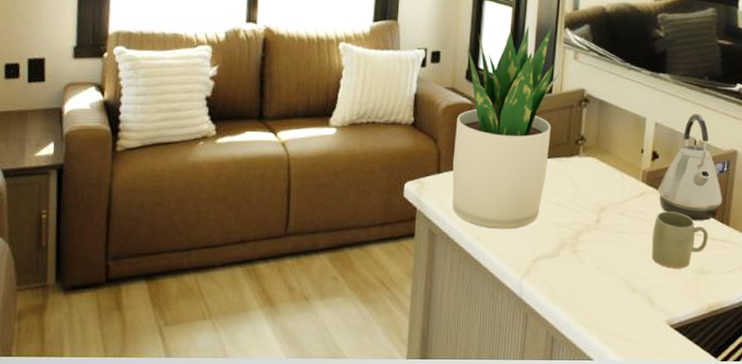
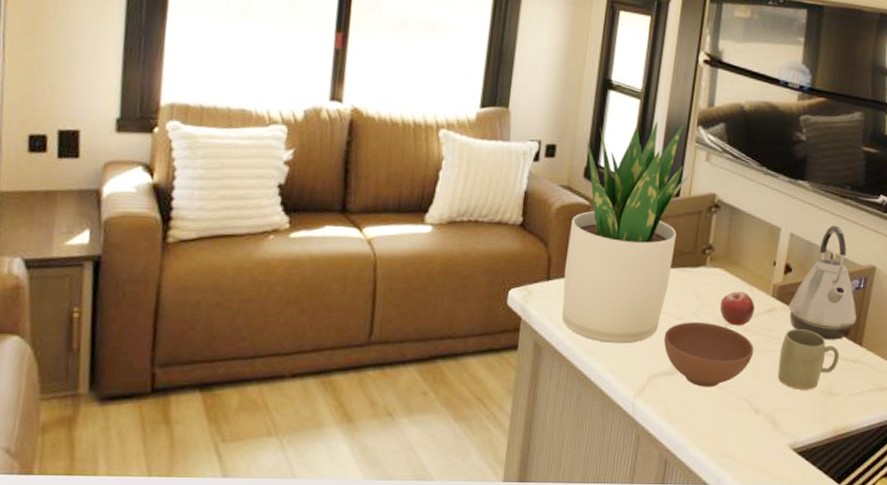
bowl: none [544,208,628,268] -> present [663,322,754,387]
fruit: none [594,178,626,210] -> present [719,291,755,326]

